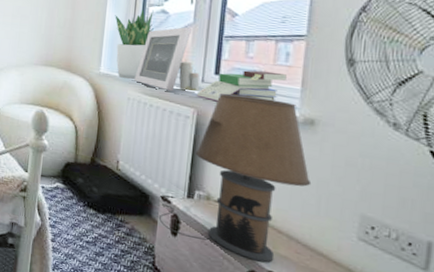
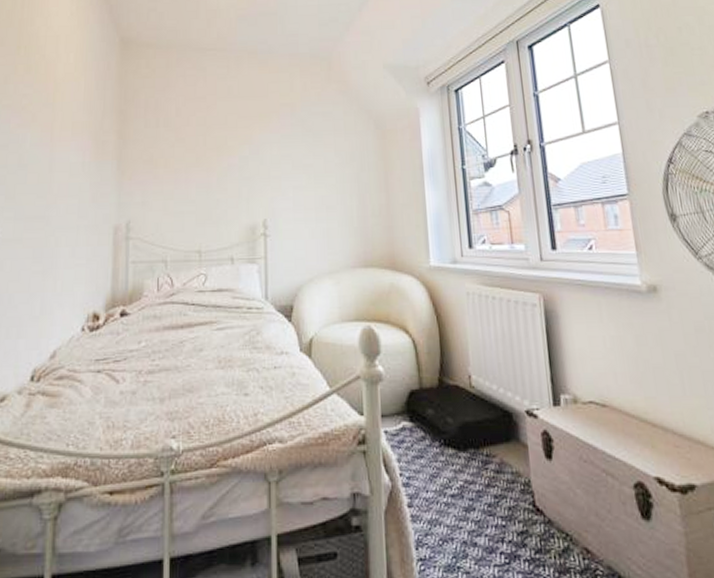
planter: present [115,10,155,80] -> none [435,183,481,270]
picture frame: present [134,27,193,92] -> none [469,199,520,277]
table lamp: present [158,92,312,262] -> none [527,269,671,468]
candle: present [179,61,200,92] -> none [514,238,540,274]
book: present [196,70,287,102] -> none [538,238,621,282]

